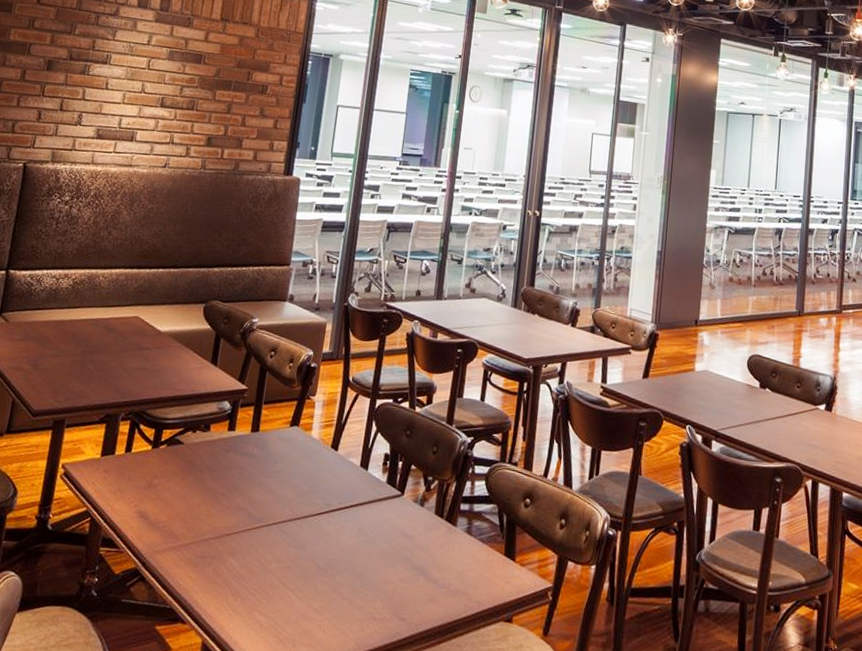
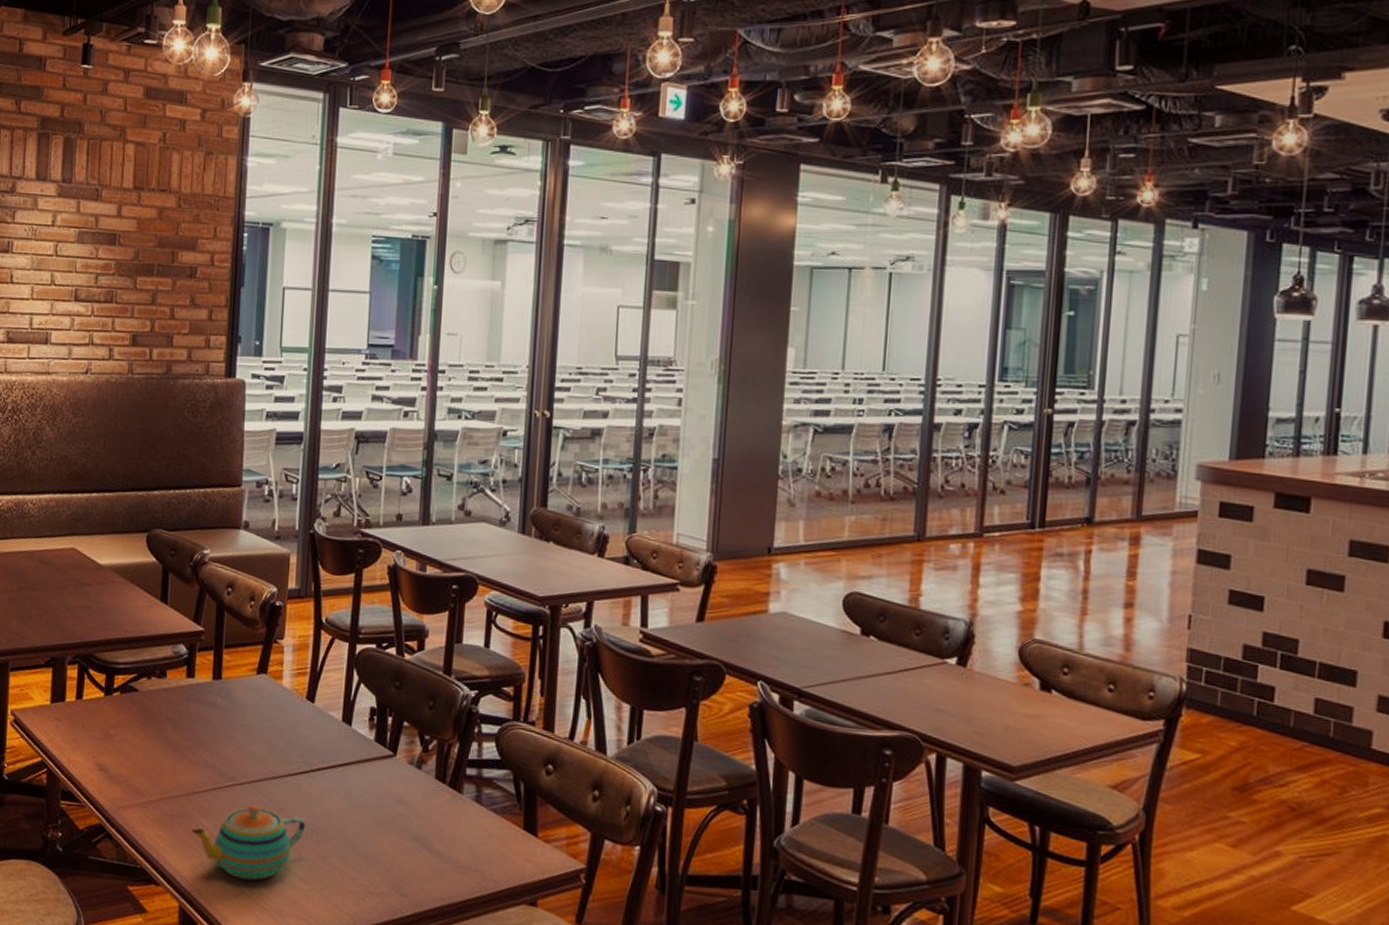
teapot: none [220,544,323,614] -> present [191,805,306,881]

